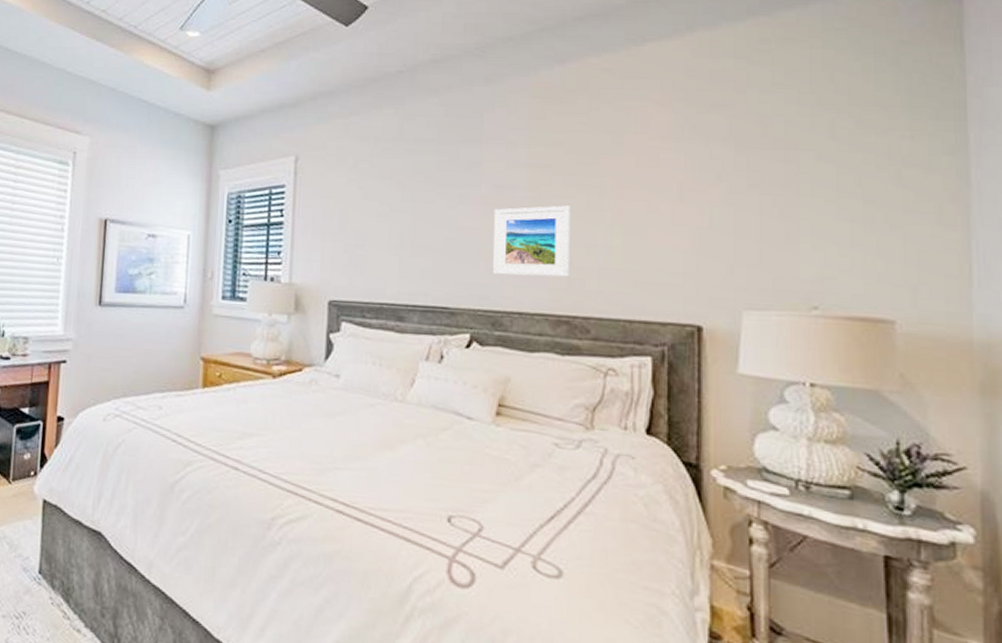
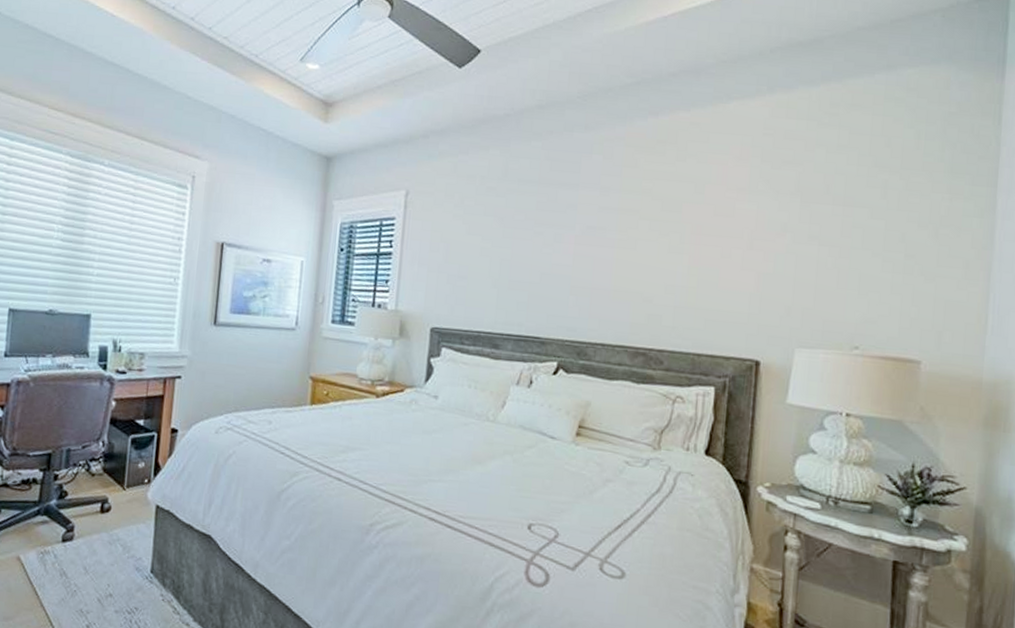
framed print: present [493,205,572,278] -> none [581,248,655,314]

